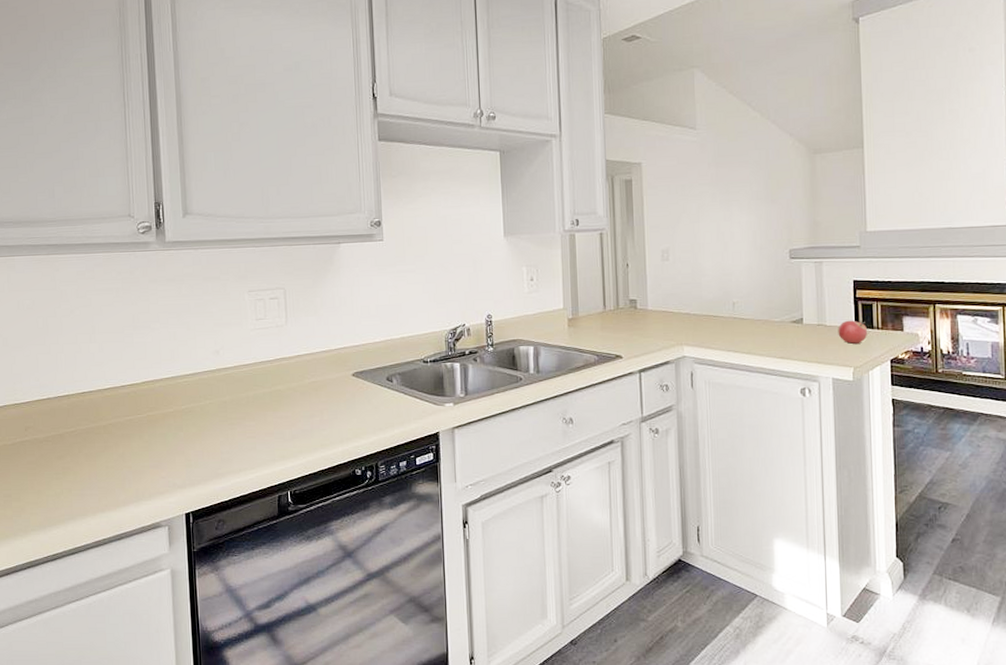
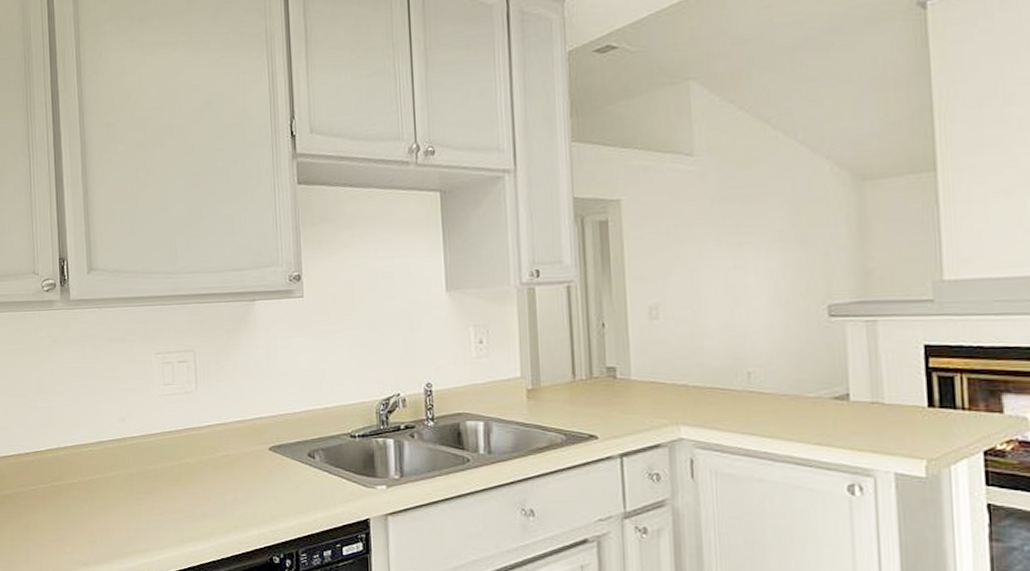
fruit: present [838,320,868,344] -> none [902,397,948,428]

